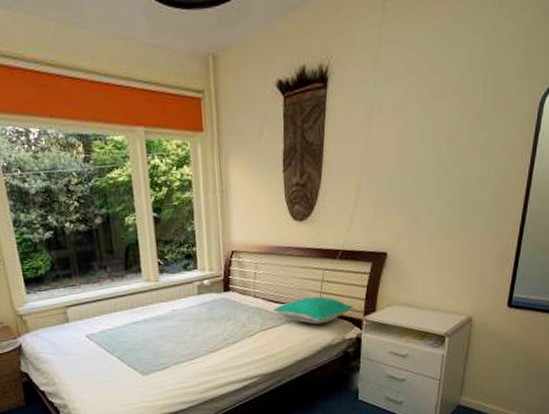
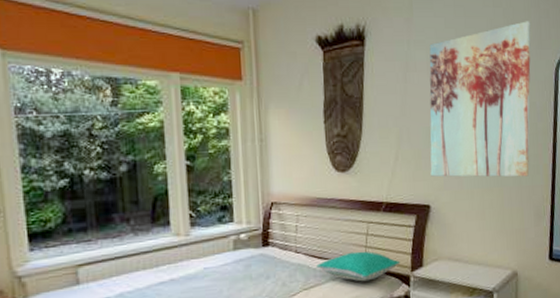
wall art: none [389,47,517,225] -> present [429,21,531,177]

